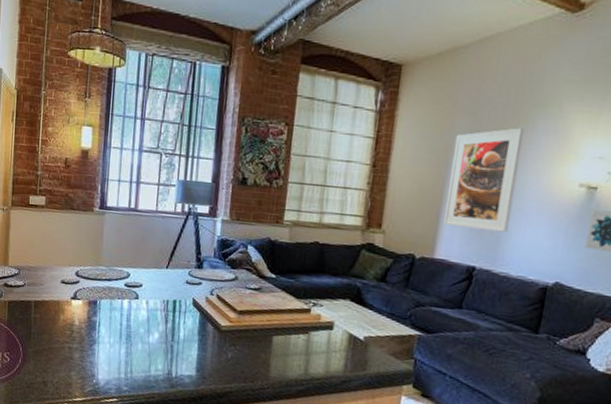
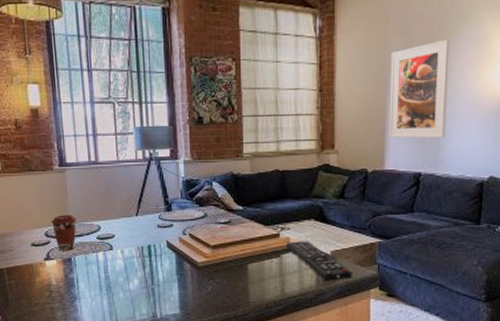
coffee cup: none [83,256,108,294] -> present [51,215,77,251]
remote control: none [316,319,385,371] -> present [287,241,352,281]

